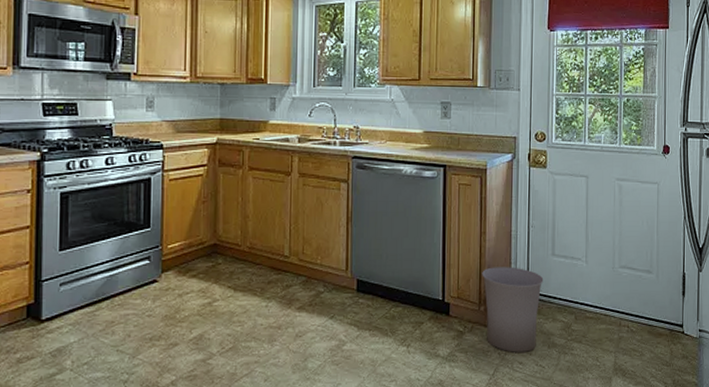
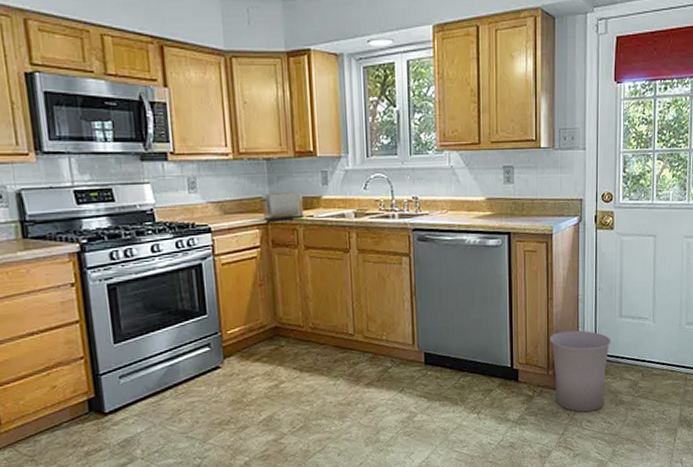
toaster: none [211,114,252,142] -> present [259,191,304,222]

